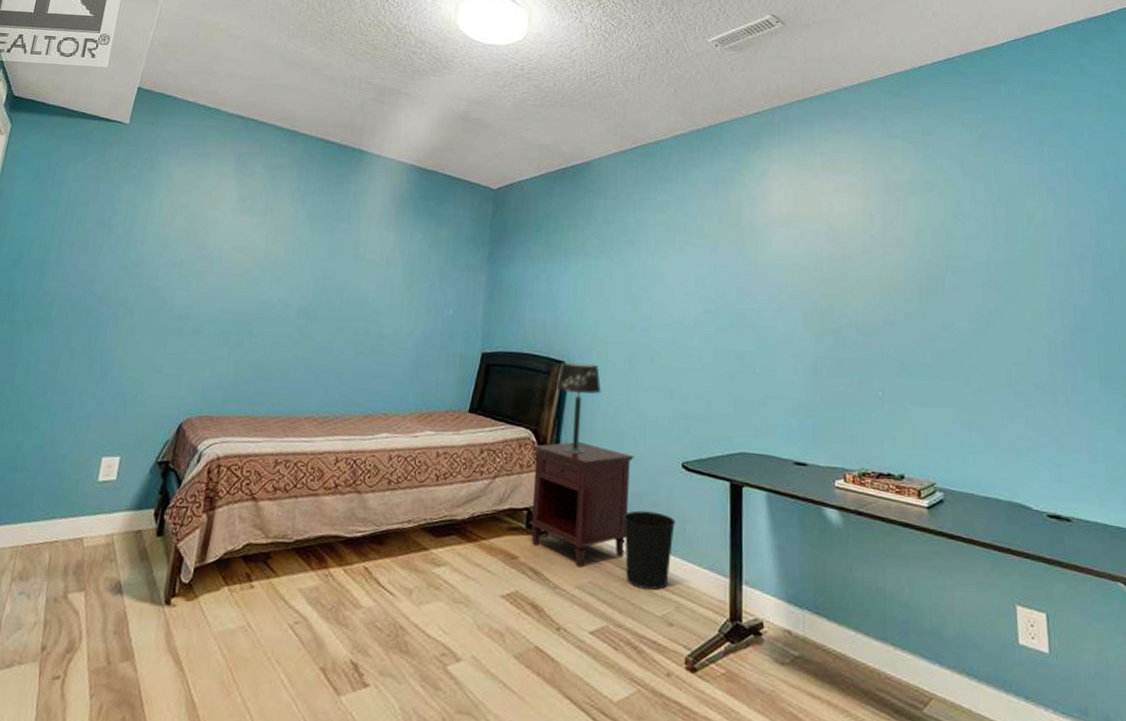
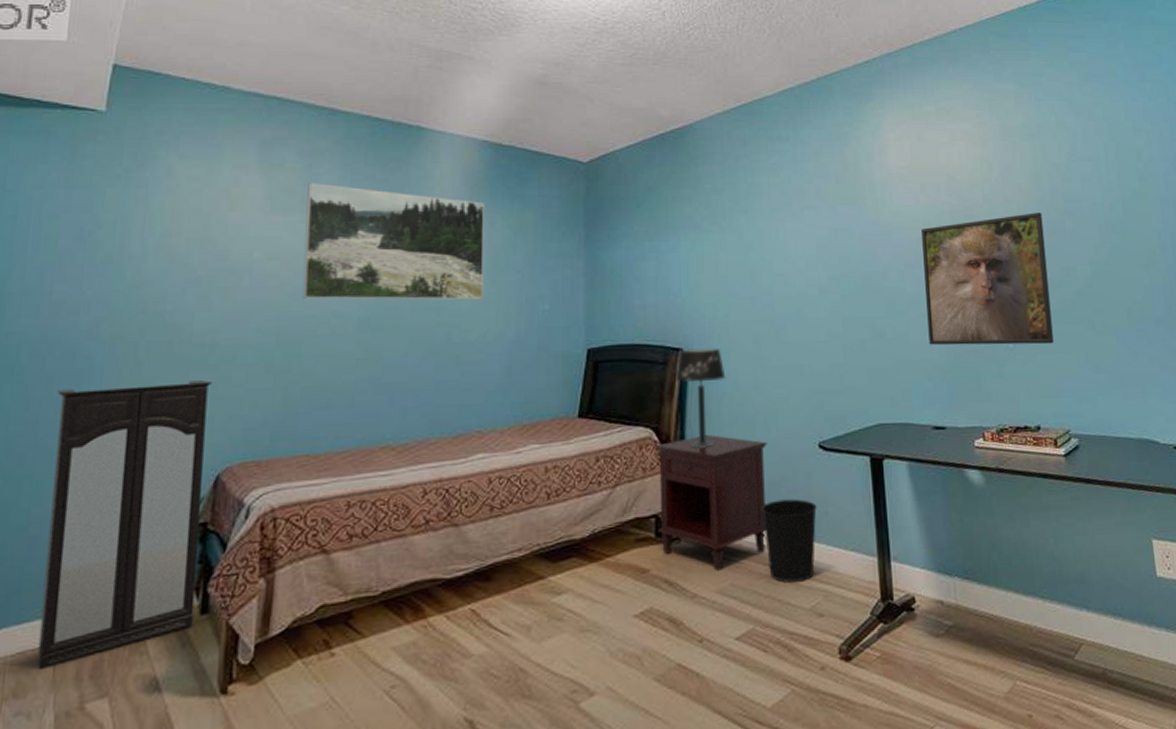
cabinet: none [38,341,184,562] -> present [37,380,212,671]
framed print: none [257,191,408,301] -> present [302,183,484,300]
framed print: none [797,266,925,396] -> present [920,212,1054,345]

